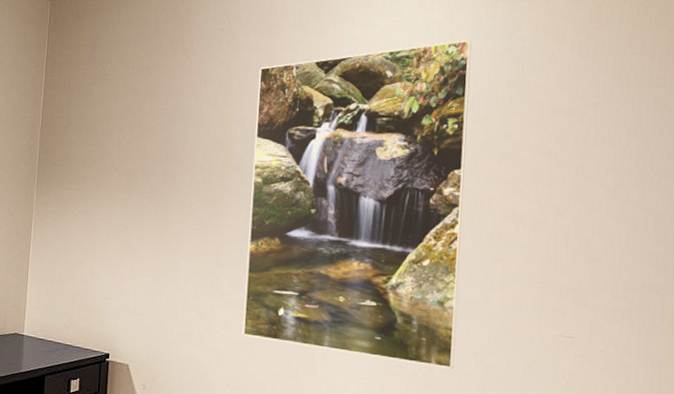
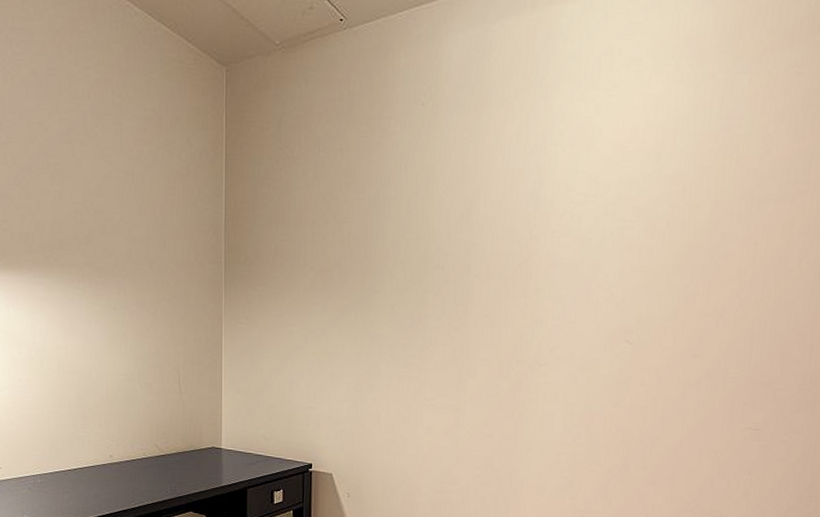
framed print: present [242,40,472,369] -> none [446,118,688,464]

